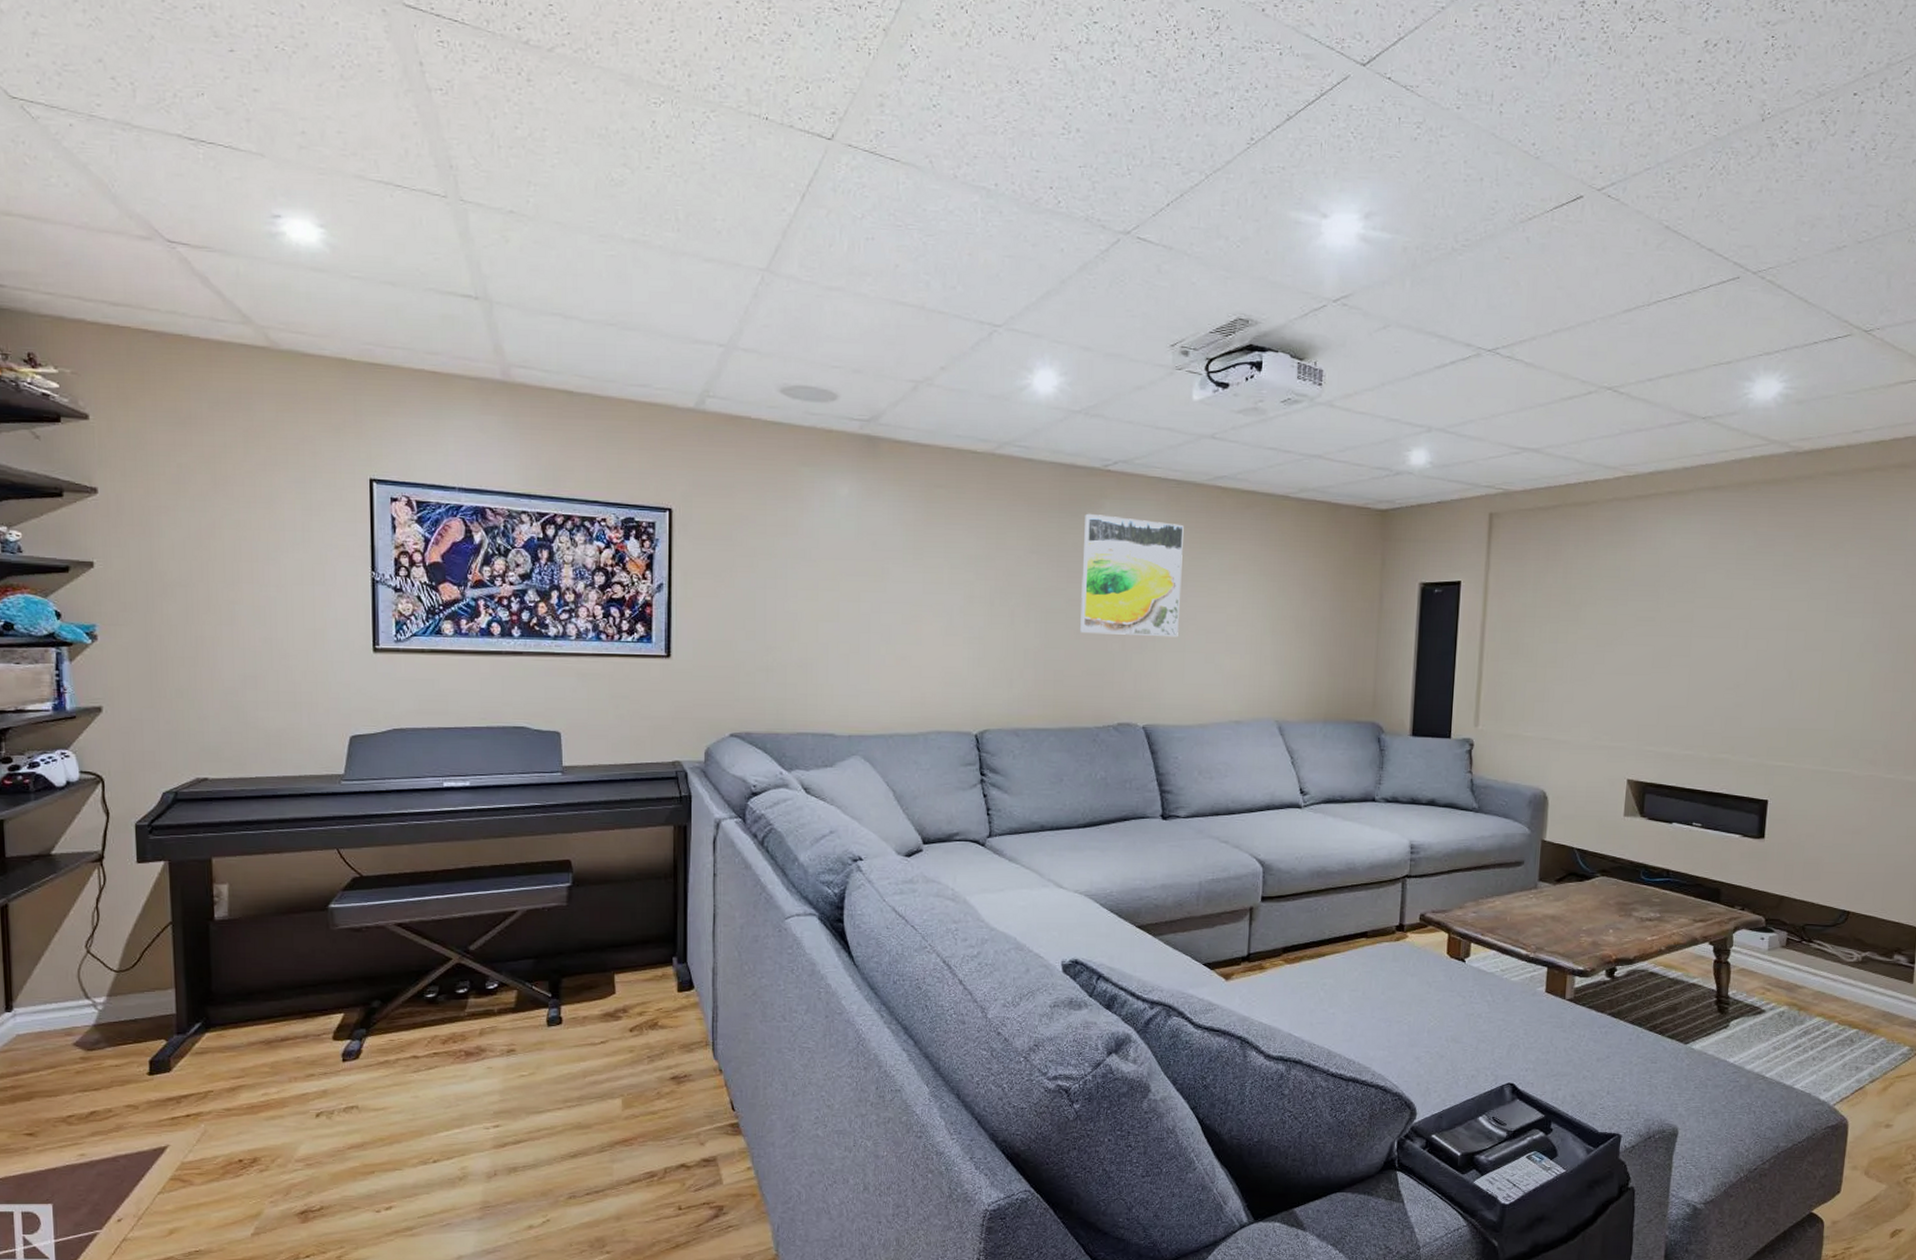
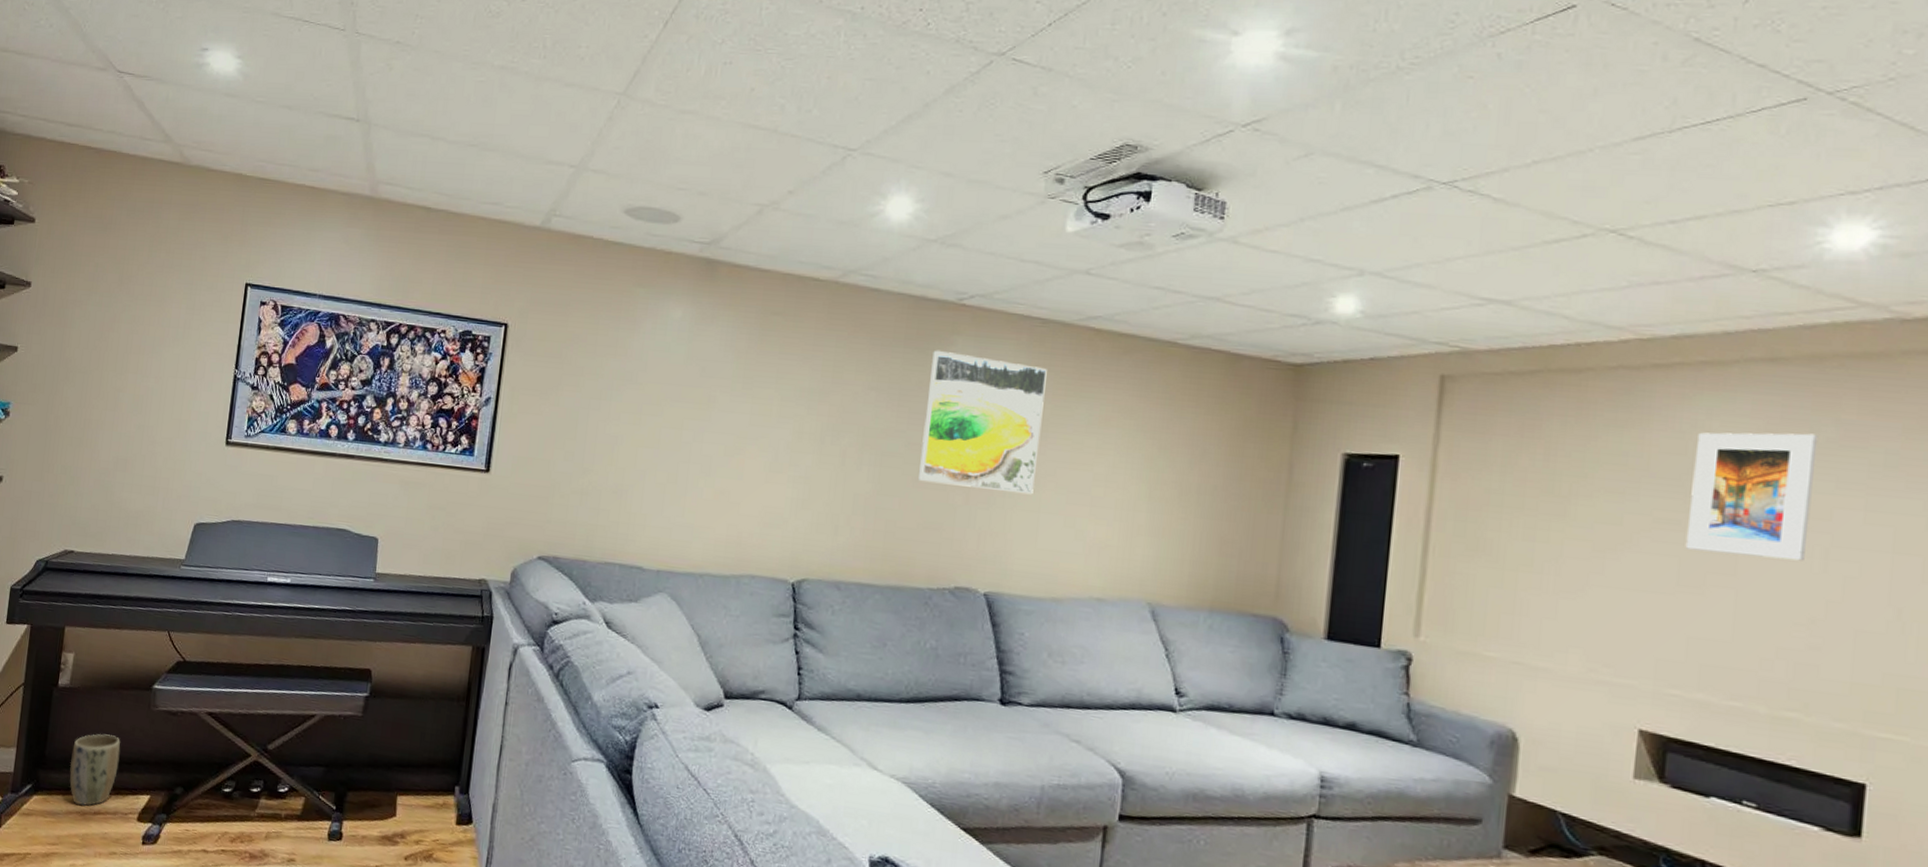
plant pot: none [243,960,302,1034] -> present [69,733,121,806]
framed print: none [1657,544,1743,641] -> present [1685,432,1818,561]

